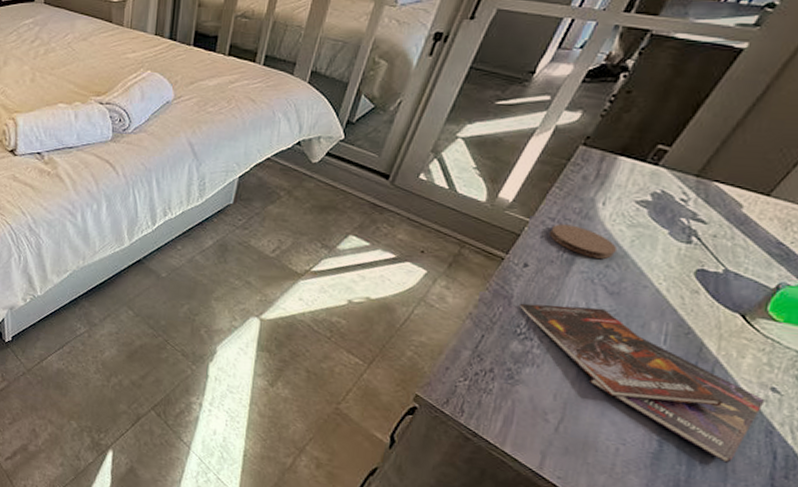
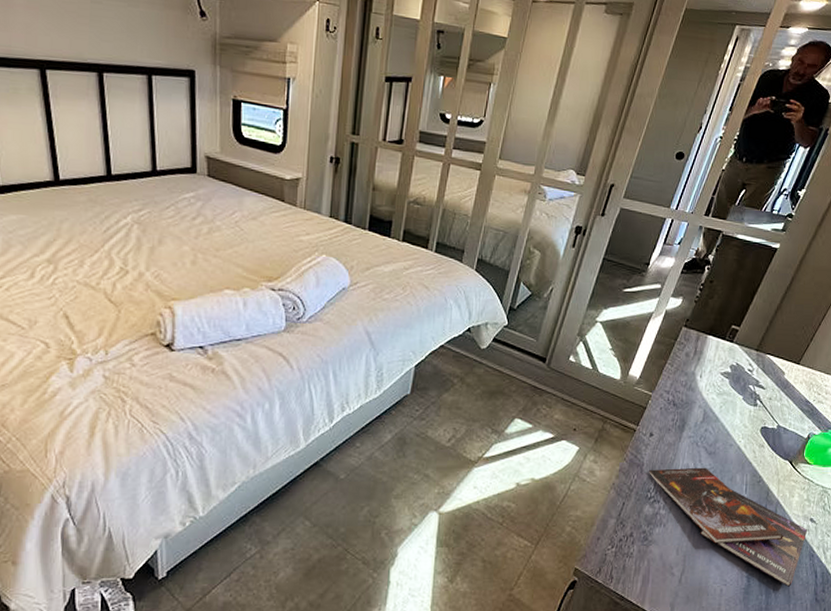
coaster: present [548,224,618,259] -> none [665,396,712,424]

